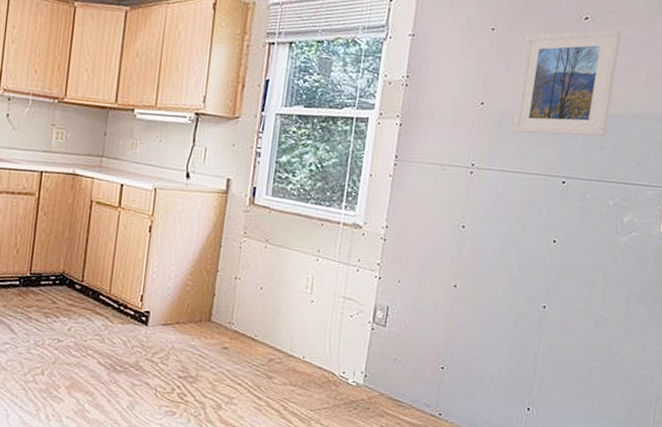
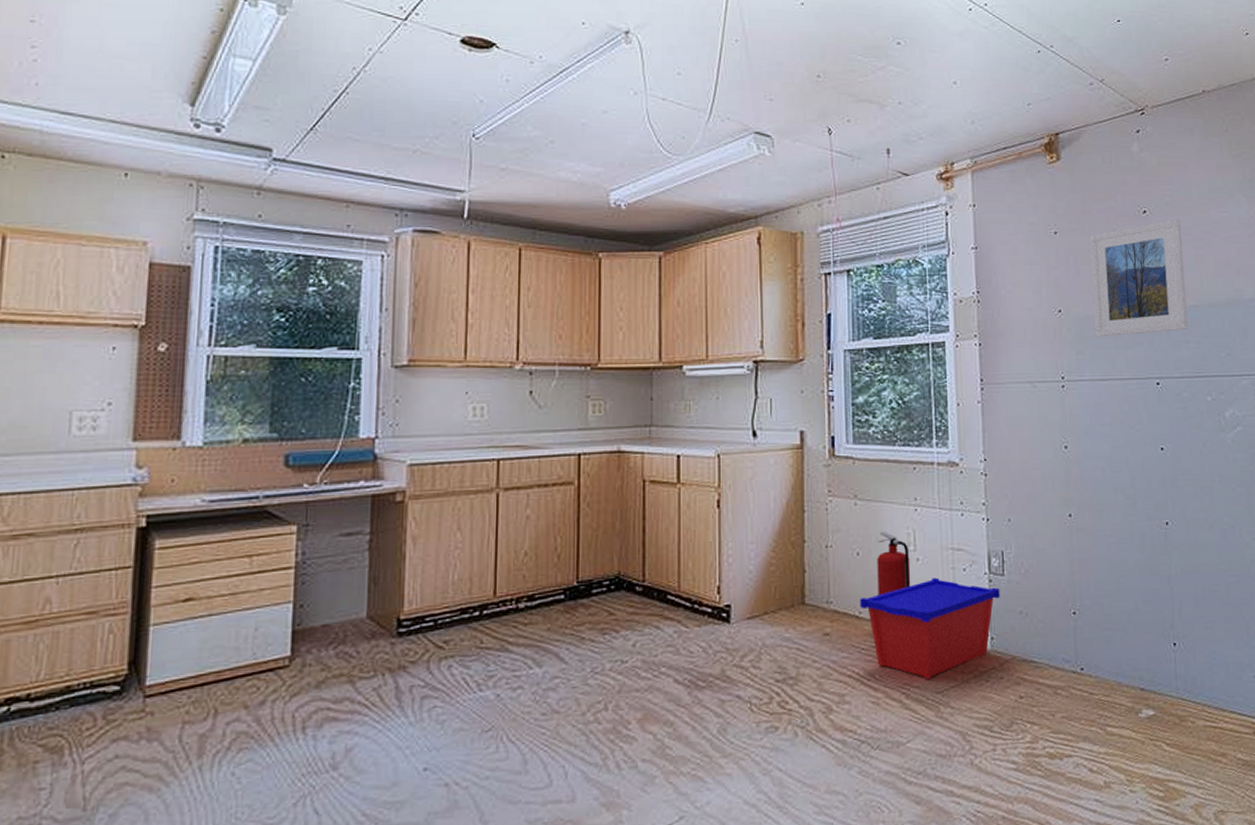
storage bin: none [256,318,380,398] -> present [860,577,1000,679]
fire extinguisher: none [273,274,306,325] -> present [877,532,911,596]

